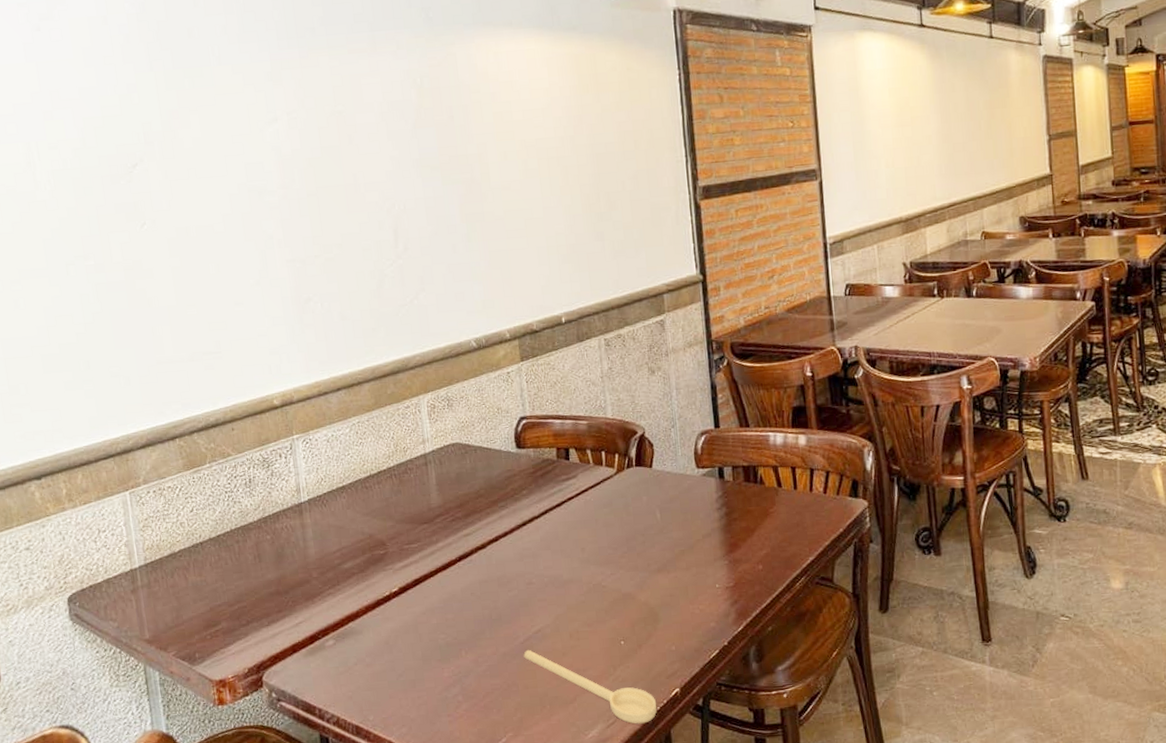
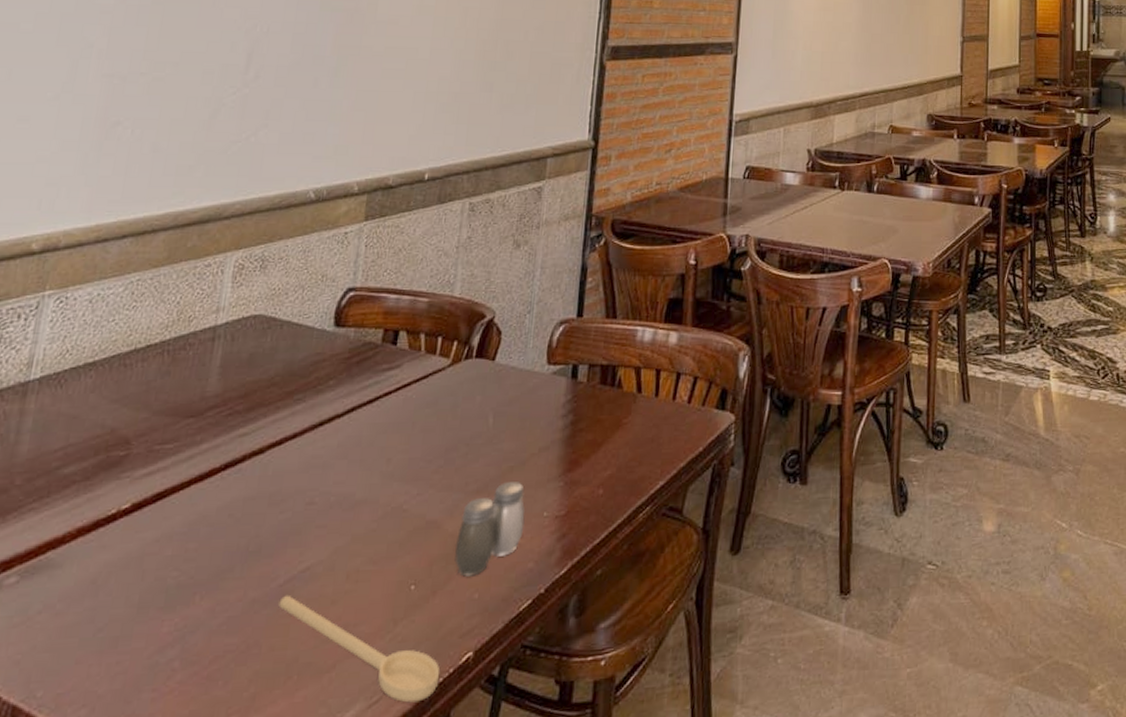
salt and pepper shaker: none [649,561,702,634] -> present [454,480,526,577]

